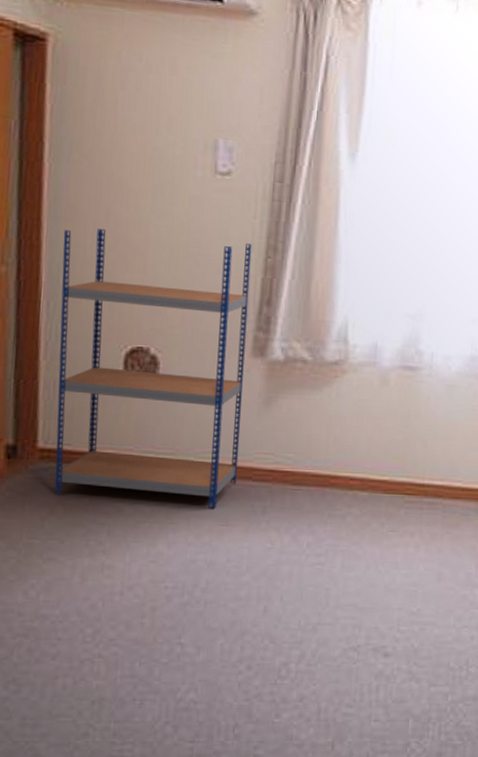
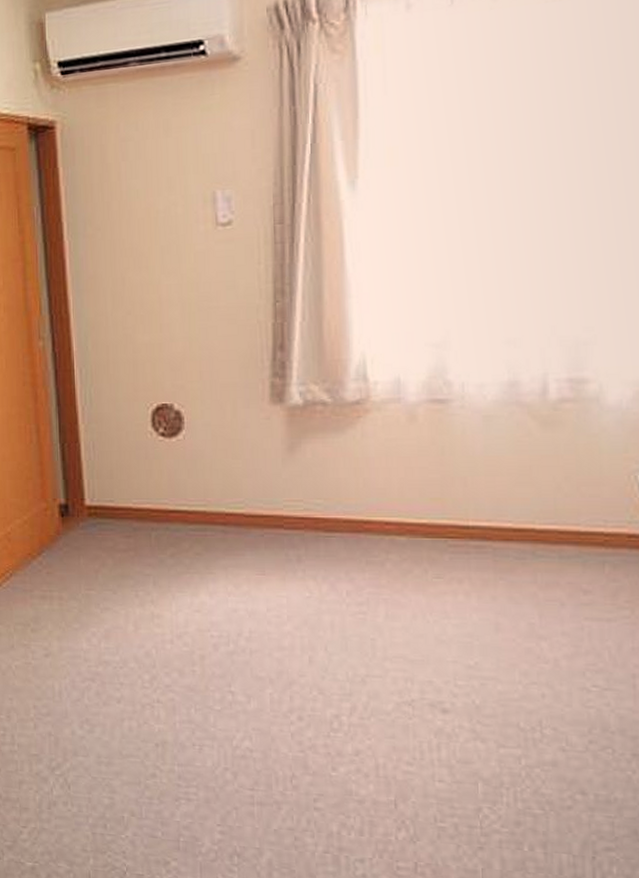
shelving unit: present [55,229,252,509] -> none [87,290,269,558]

